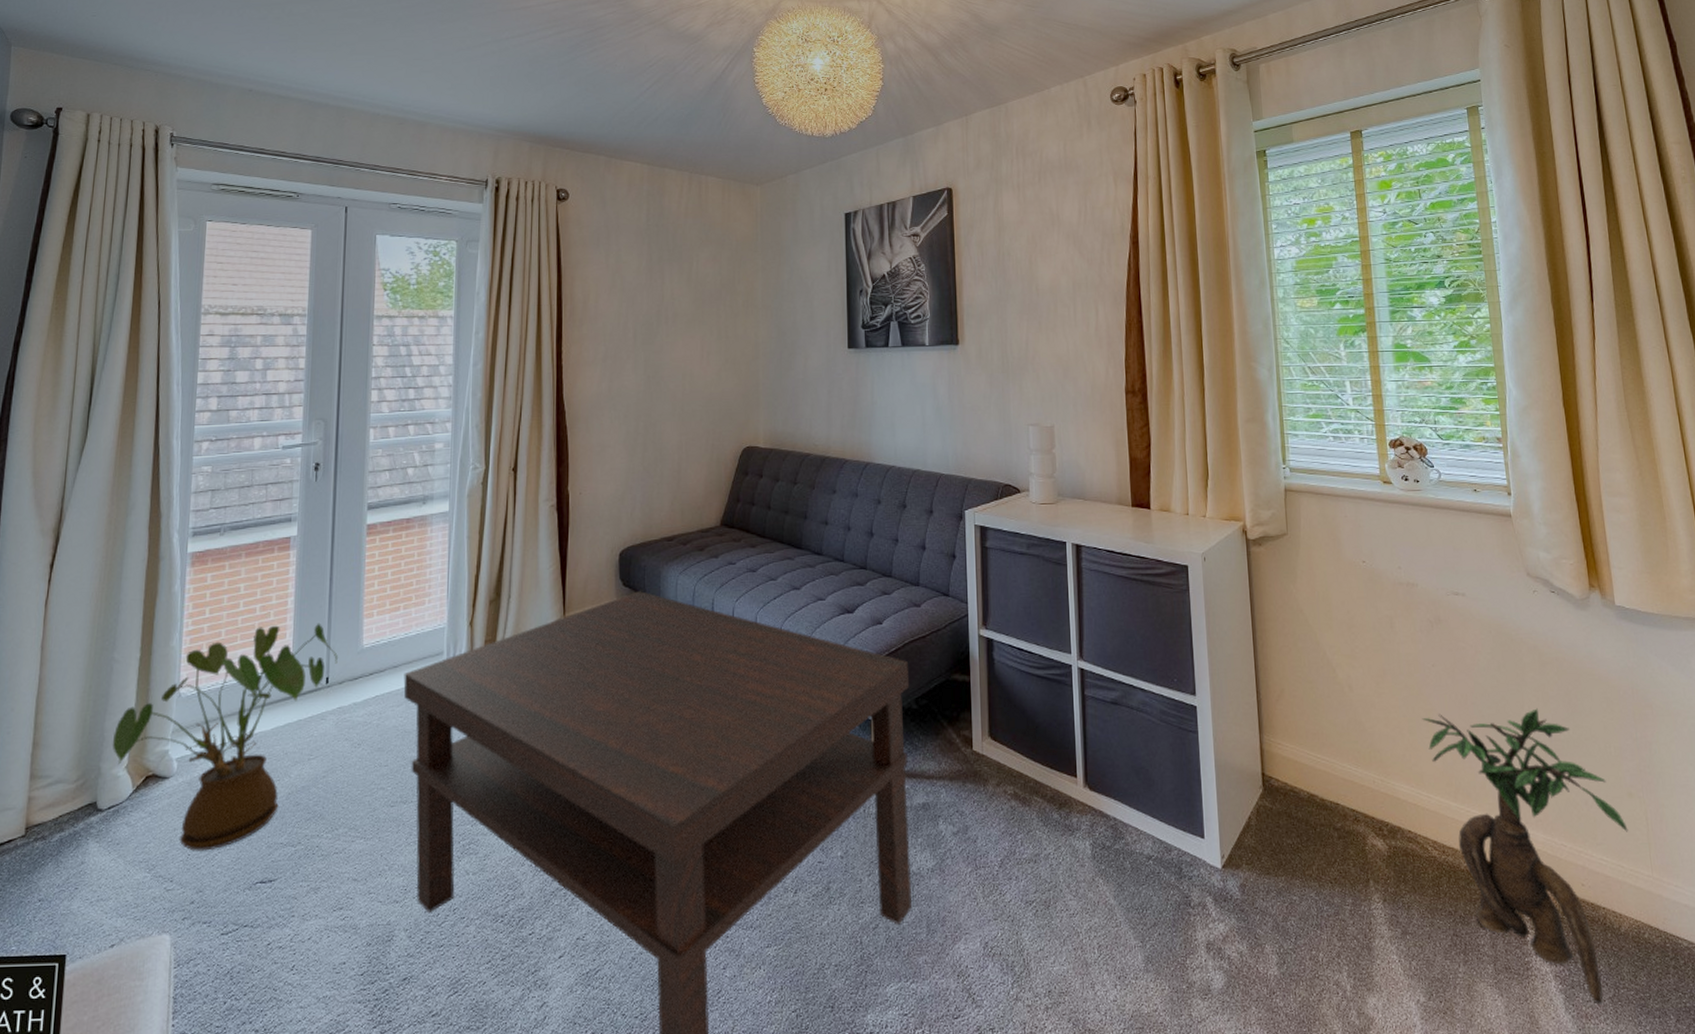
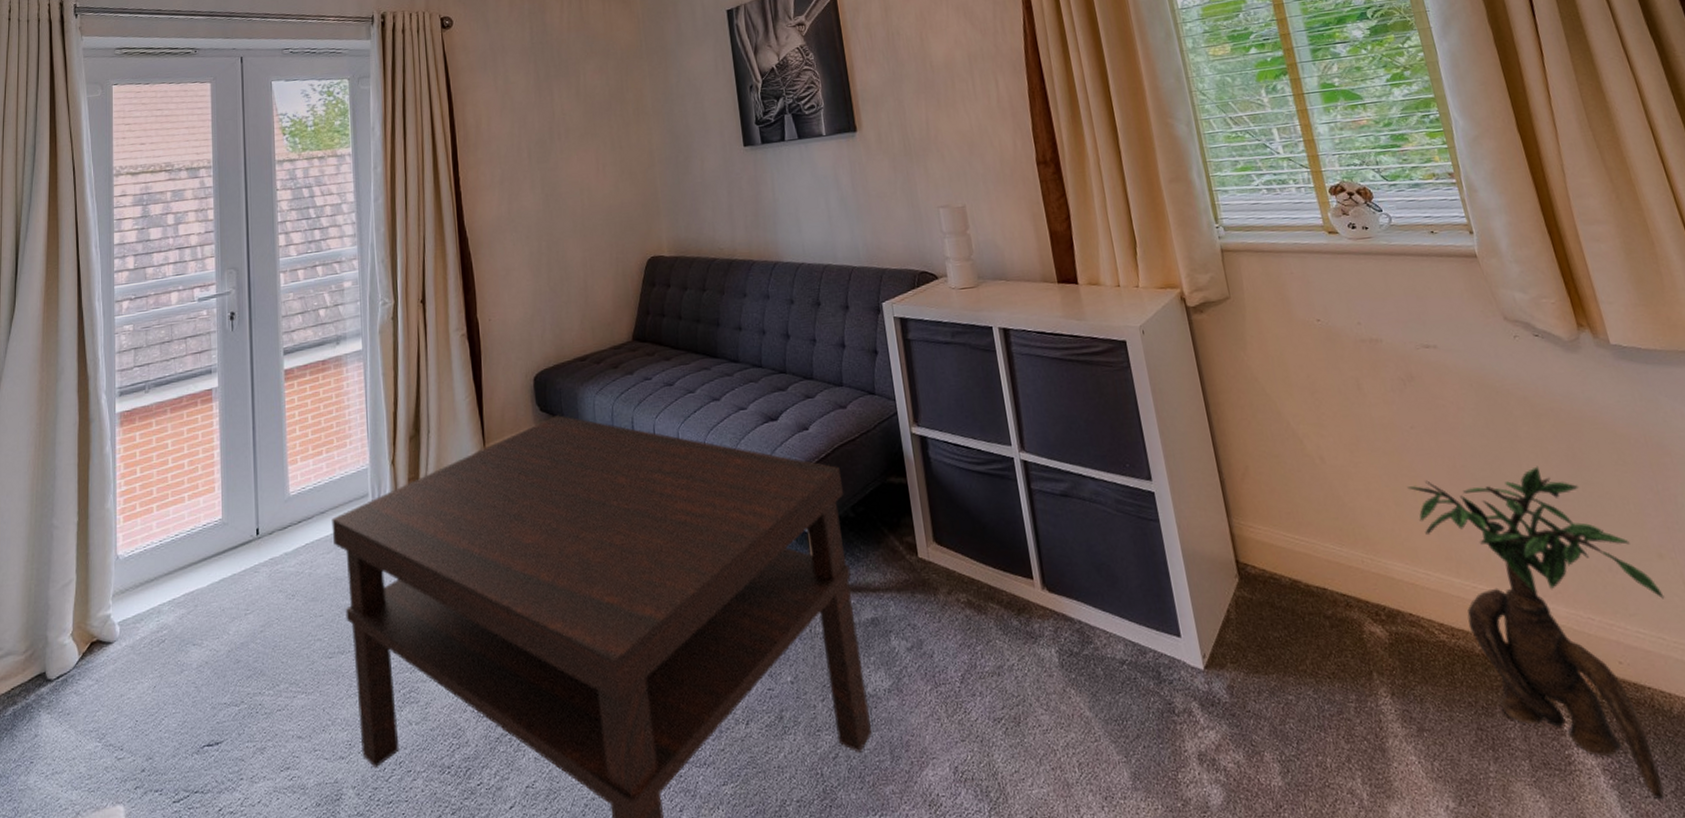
house plant: present [112,623,338,851] -> none [56,473,266,717]

